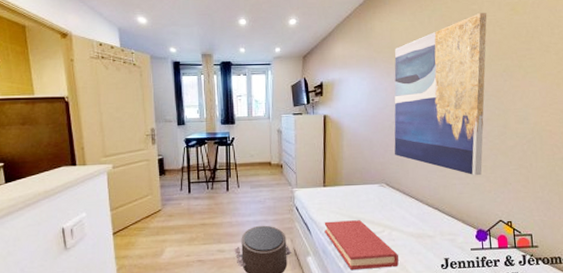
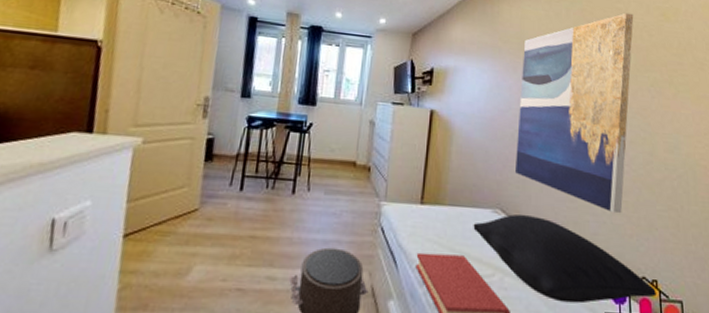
pillow: none [365,185,511,245] -> present [473,214,657,304]

